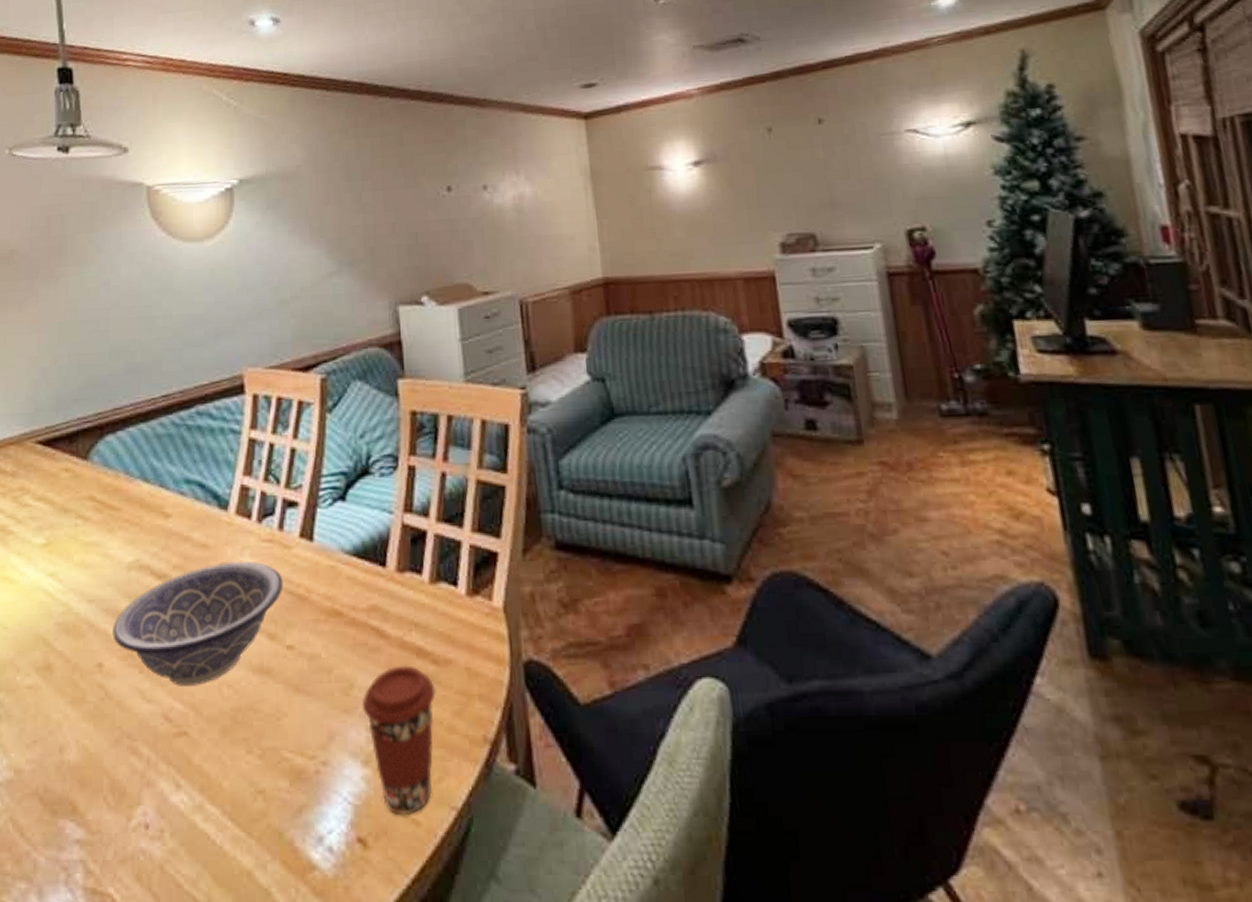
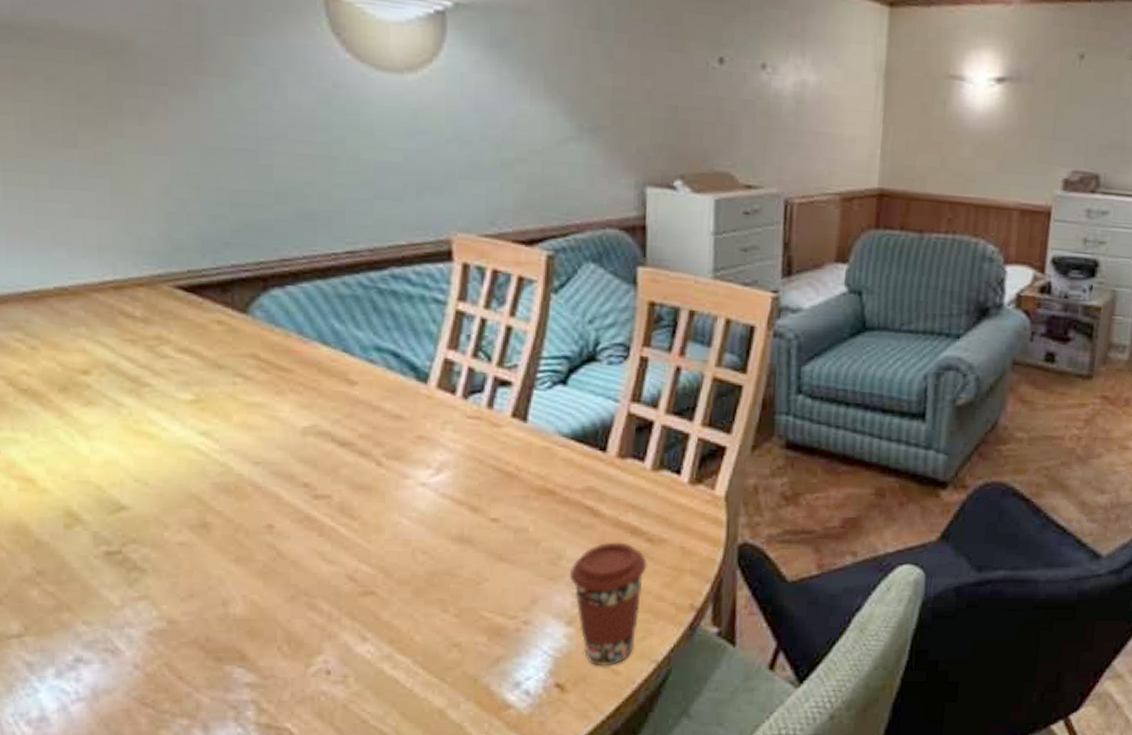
decorative bowl: present [112,561,284,686] -> none [285,435,491,551]

